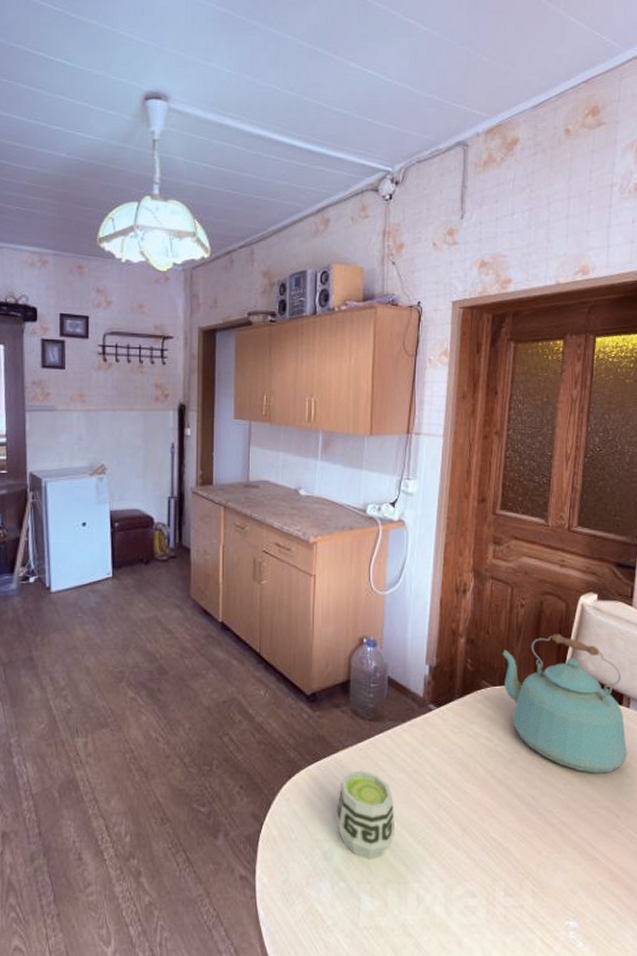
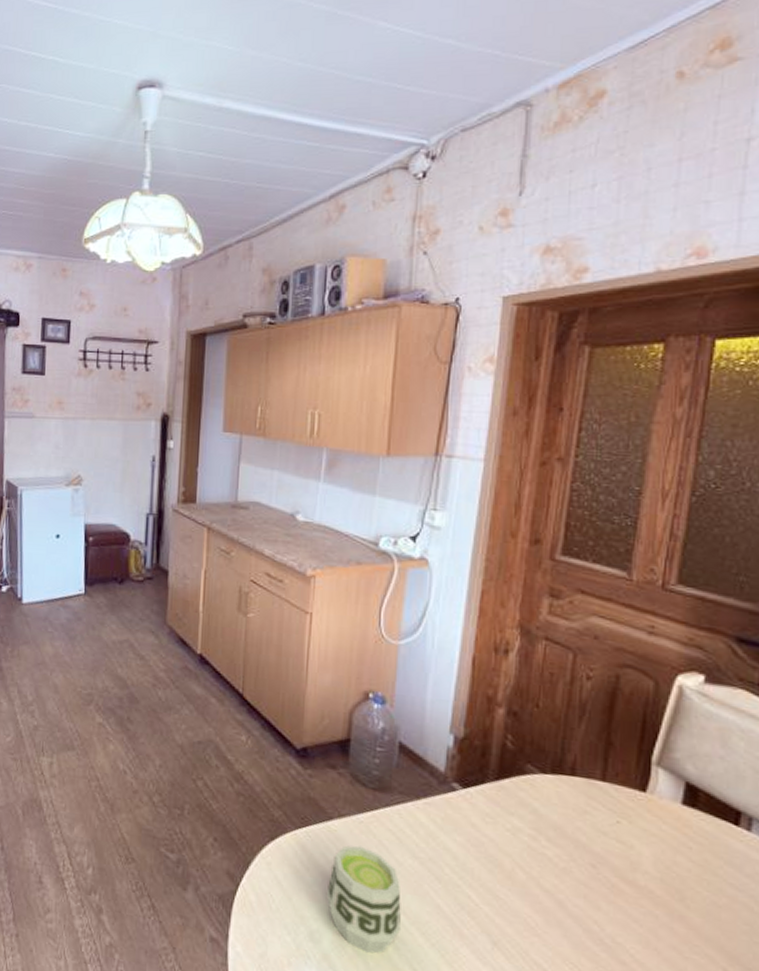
kettle: present [501,634,627,773] -> none [555,719,745,912]

